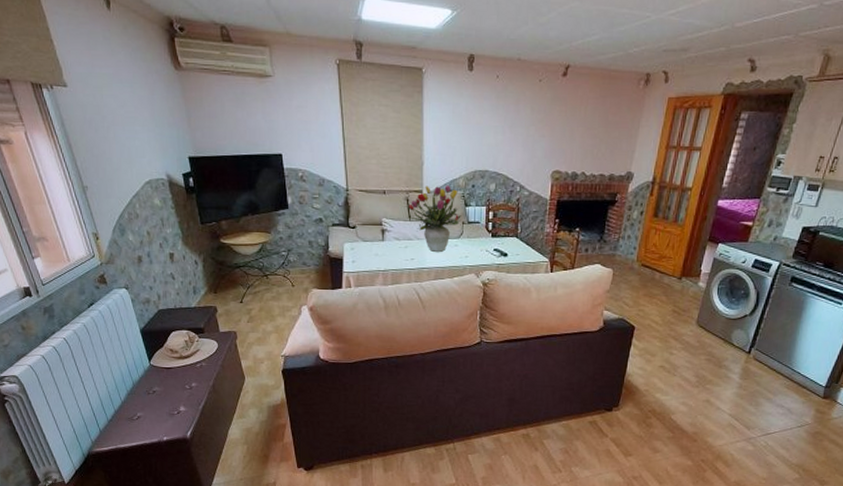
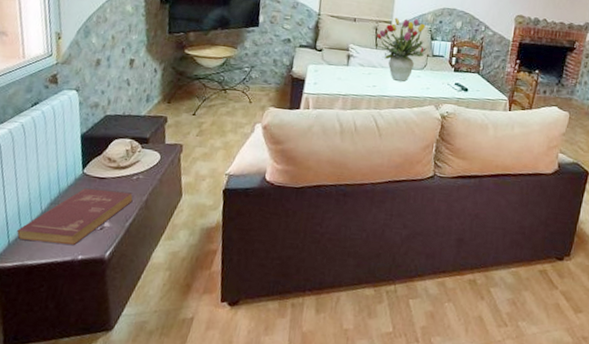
book: none [104,378,201,429] -> present [17,187,133,246]

